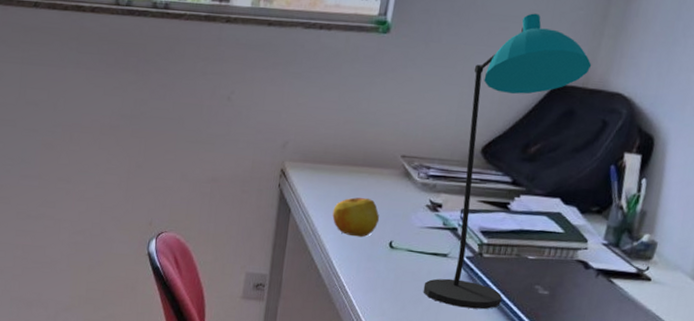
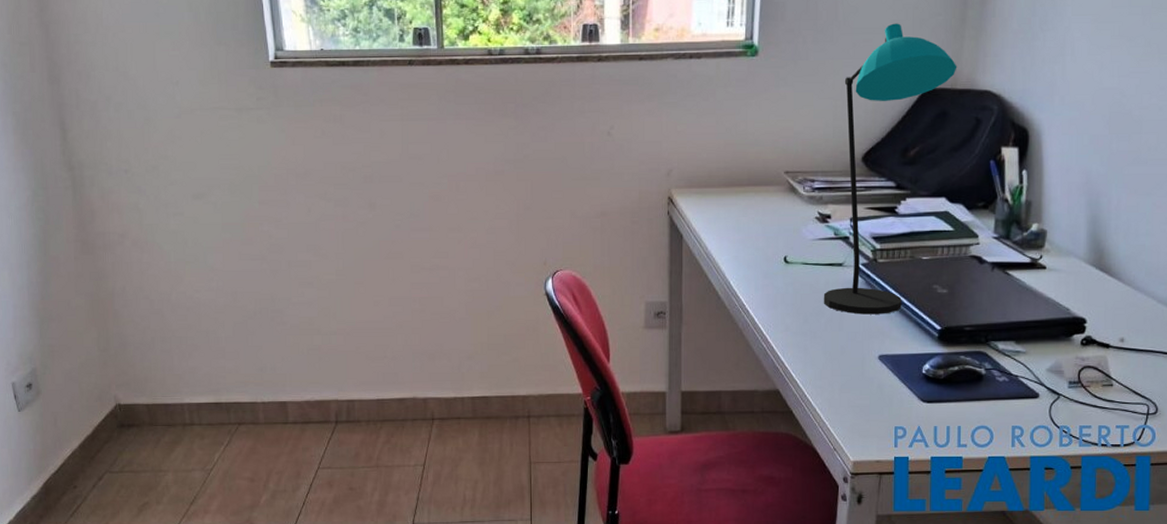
apple: present [332,197,380,238] -> none [724,217,771,256]

